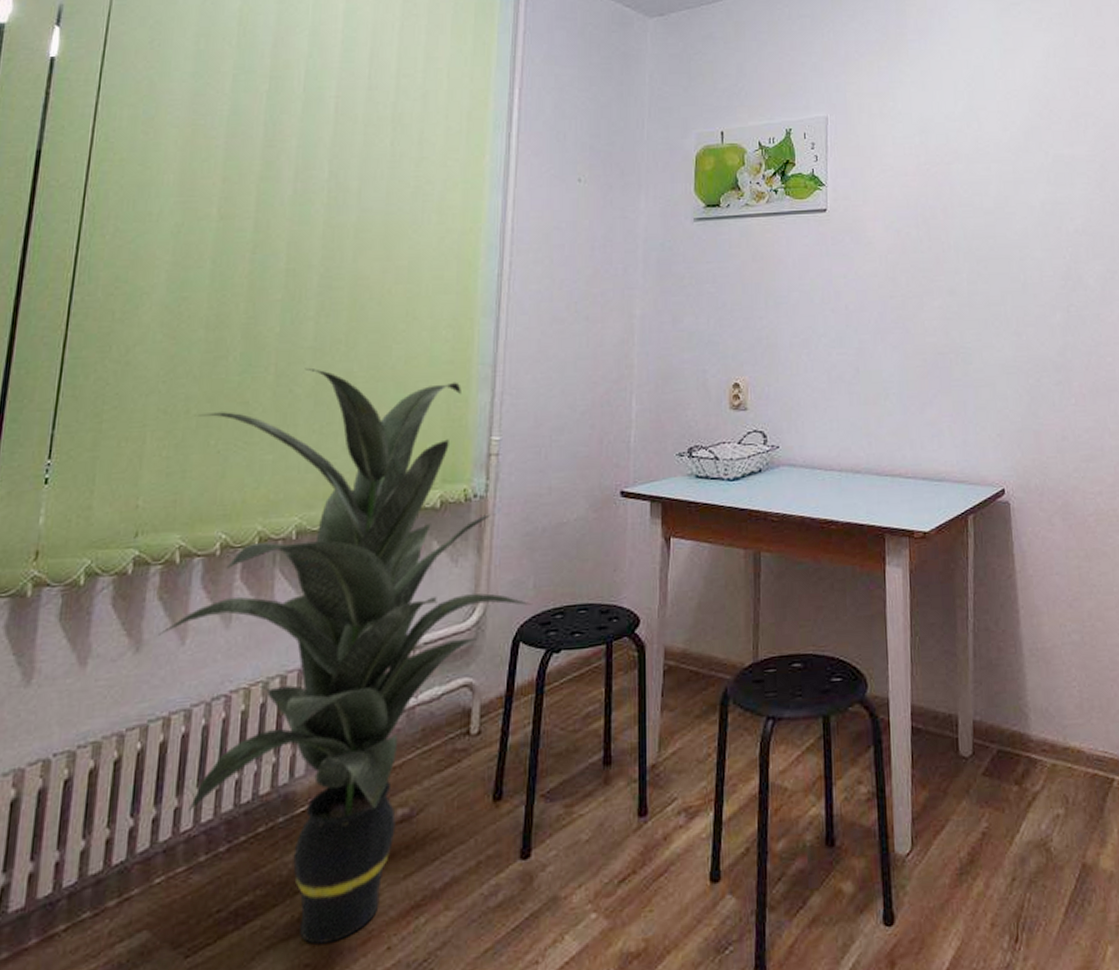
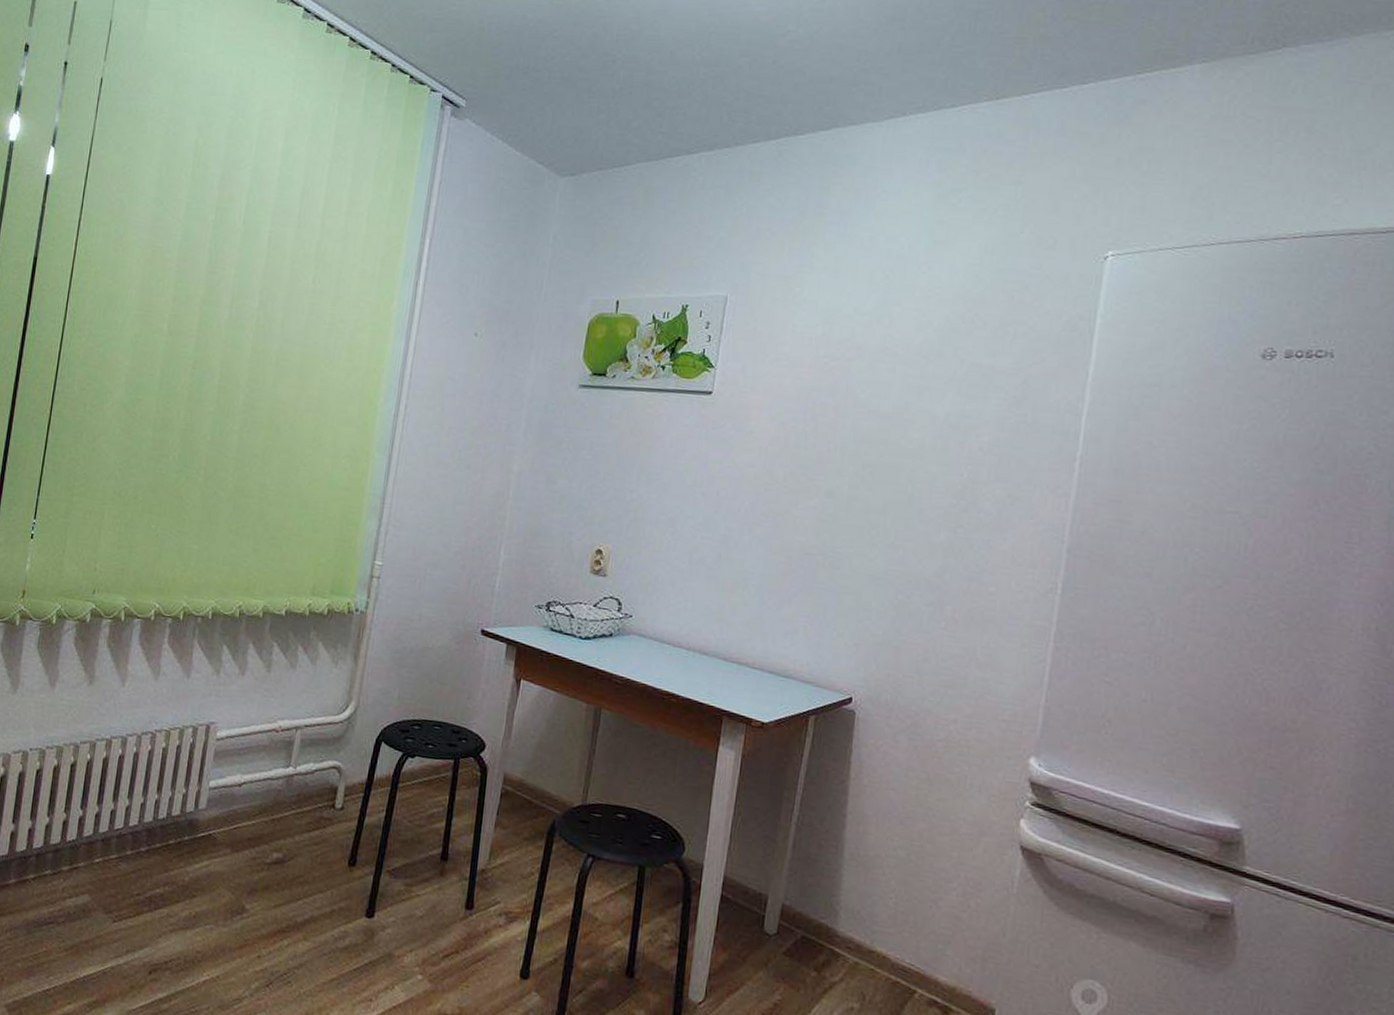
indoor plant: present [159,367,533,944] -> none [106,475,396,941]

